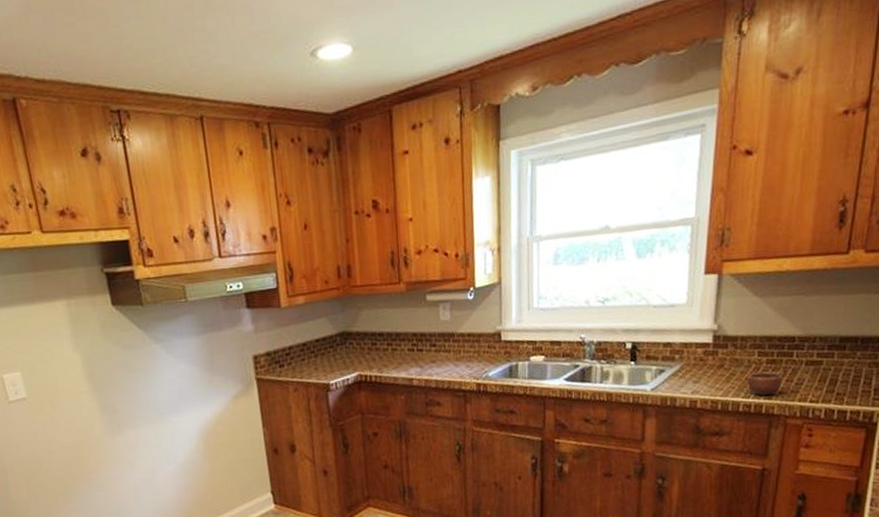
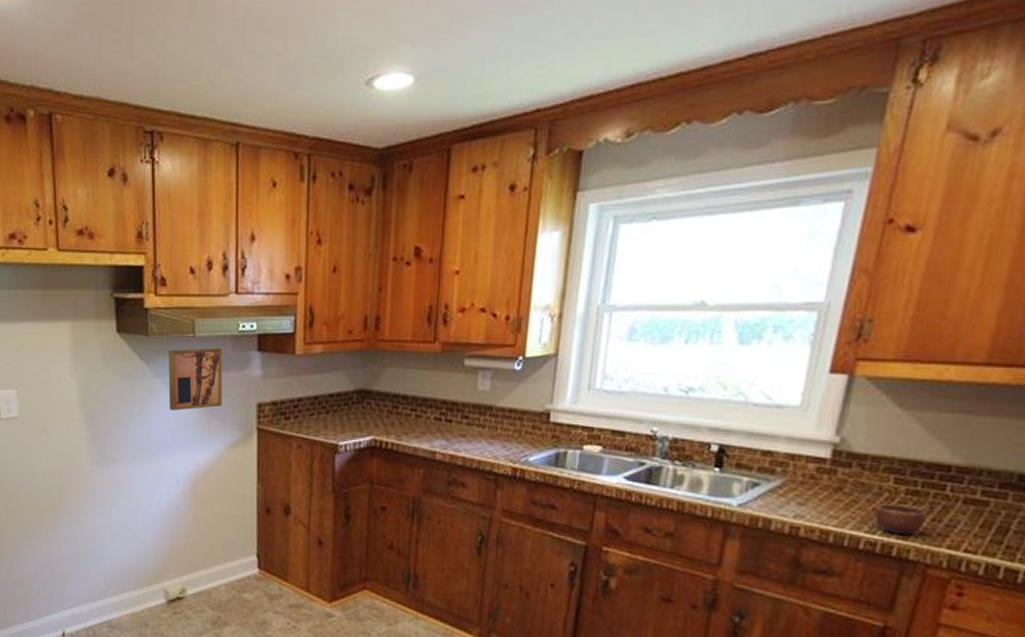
wall art: none [164,310,221,373] -> present [168,348,223,411]

